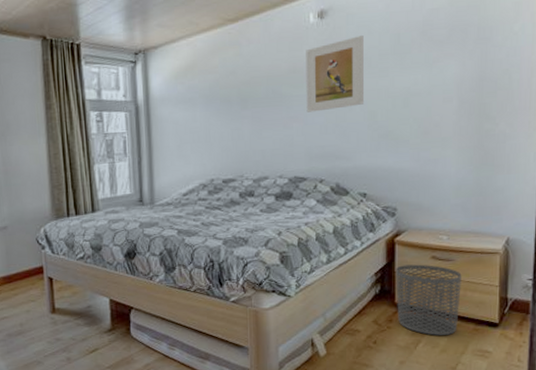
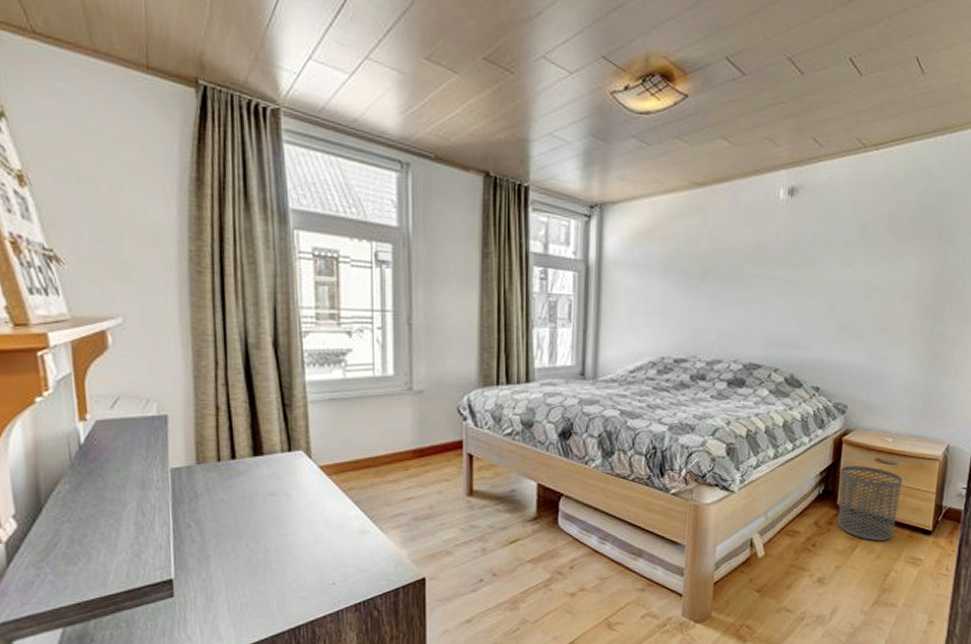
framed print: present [306,34,365,112] -> none [767,219,832,296]

